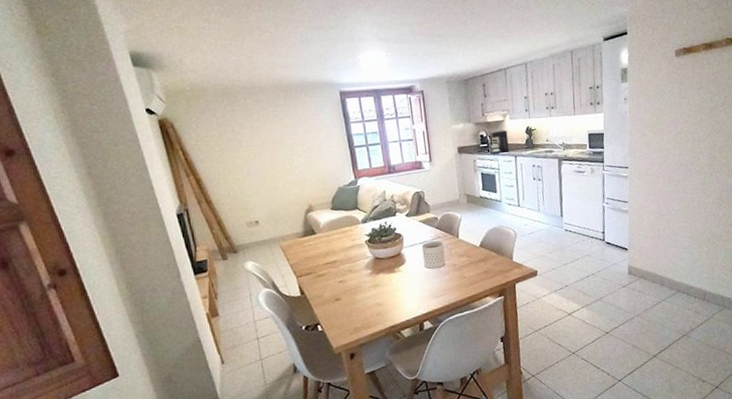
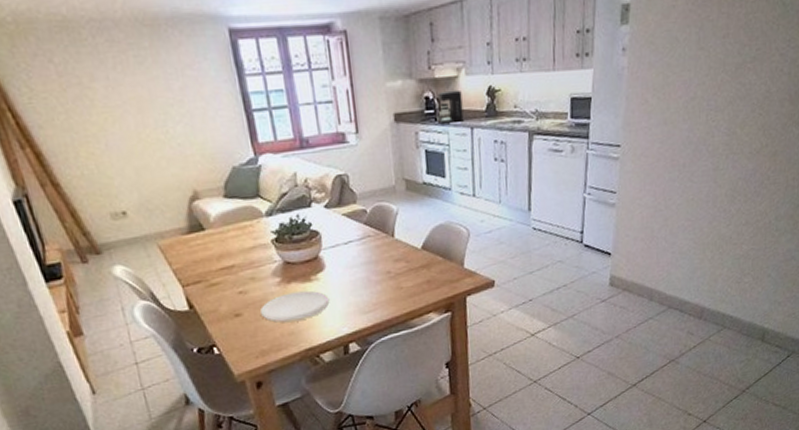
plate: none [355,279,409,306] -> present [260,290,330,323]
mug: present [421,240,452,269] -> none [345,240,386,277]

